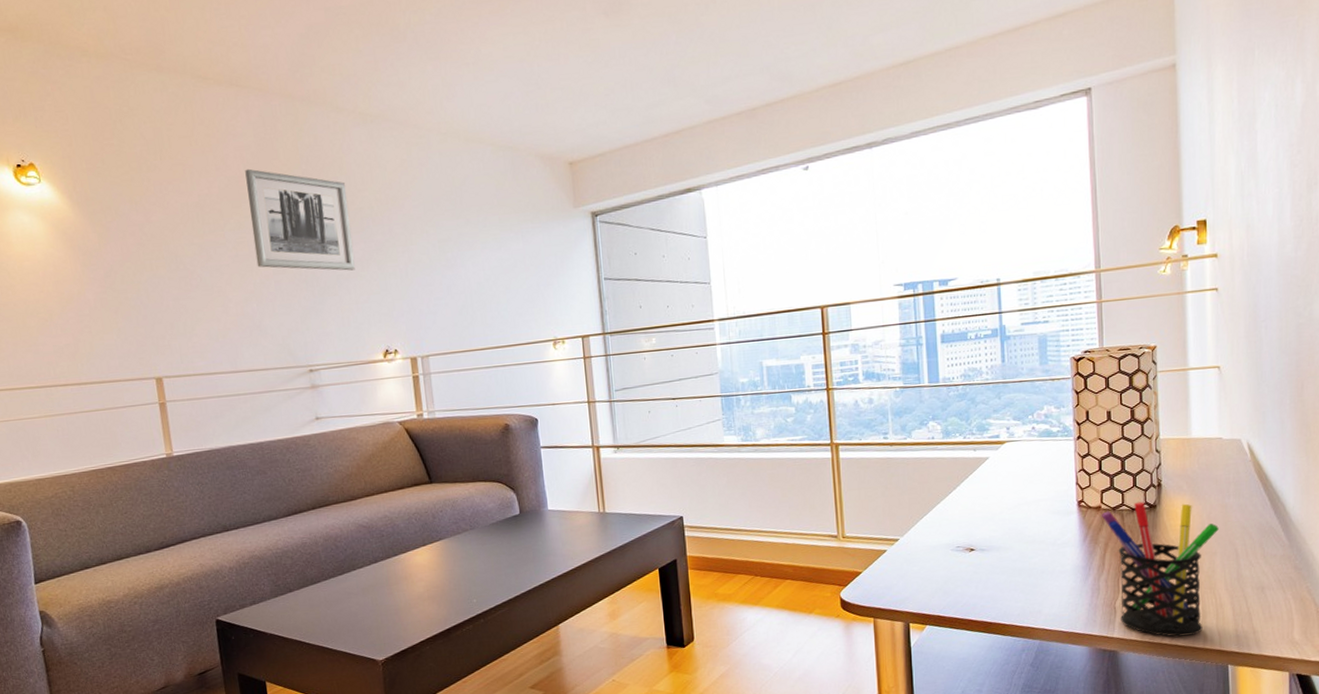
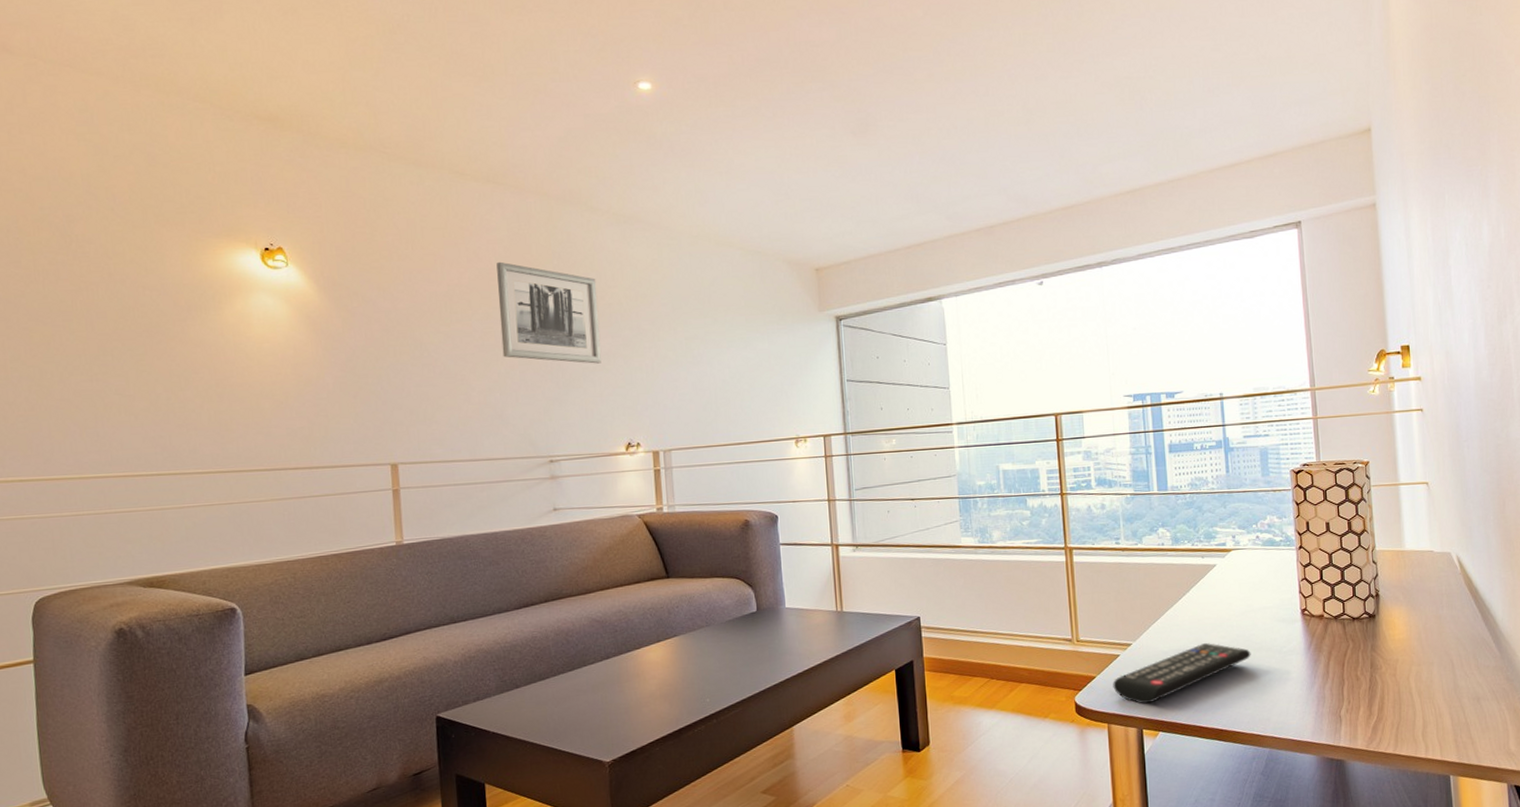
remote control: none [879,537,1023,599] -> present [1113,643,1251,704]
pen holder: present [1101,501,1219,637] -> none [1323,611,1434,747]

